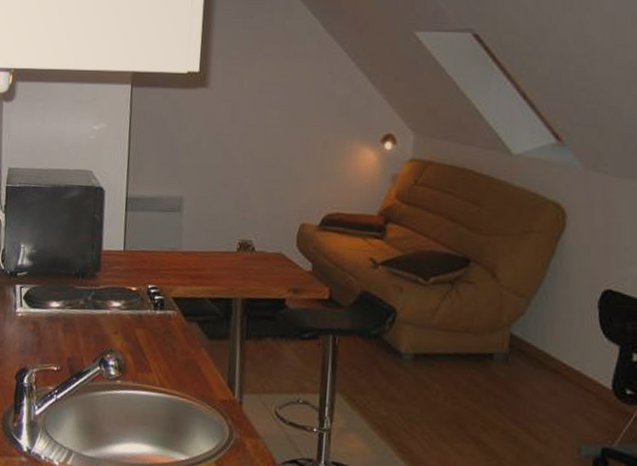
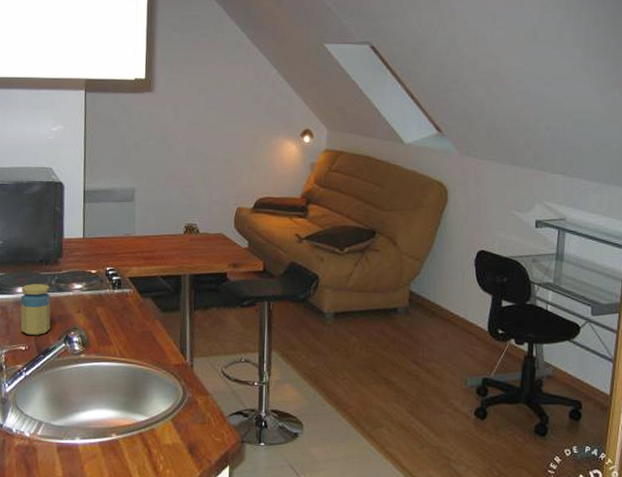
jar: none [52,298,86,356] -> present [20,284,51,335]

